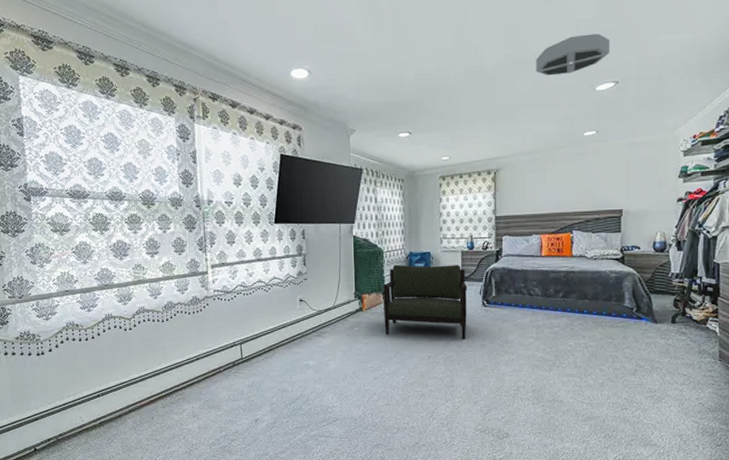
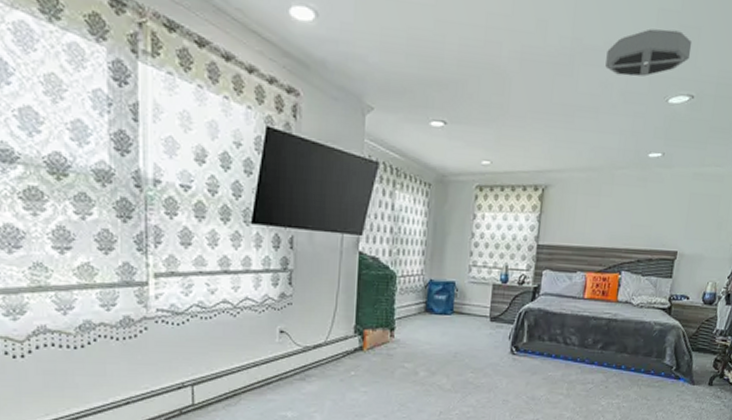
armchair: present [383,264,468,339] -> none [389,294,496,393]

